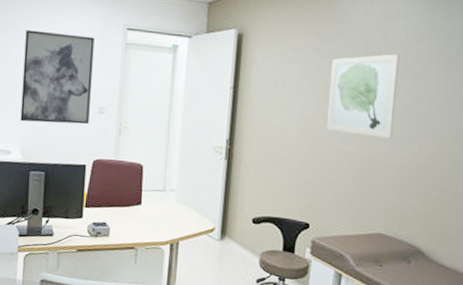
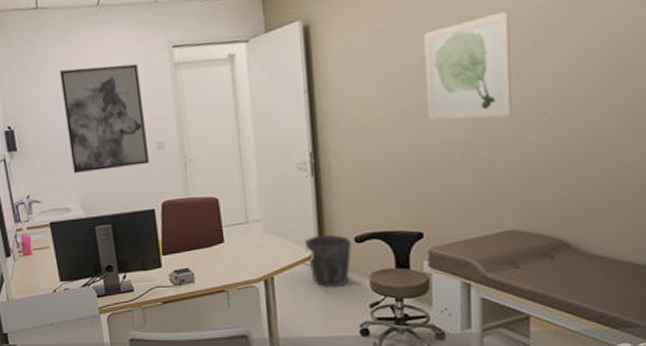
waste bin: none [210,212,250,260] -> present [304,235,352,289]

